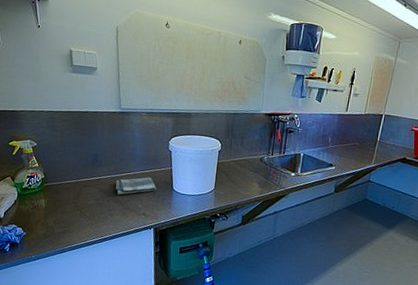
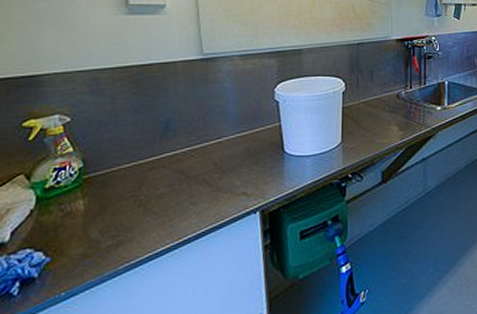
dish towel: present [116,176,157,195] -> none [199,140,262,173]

